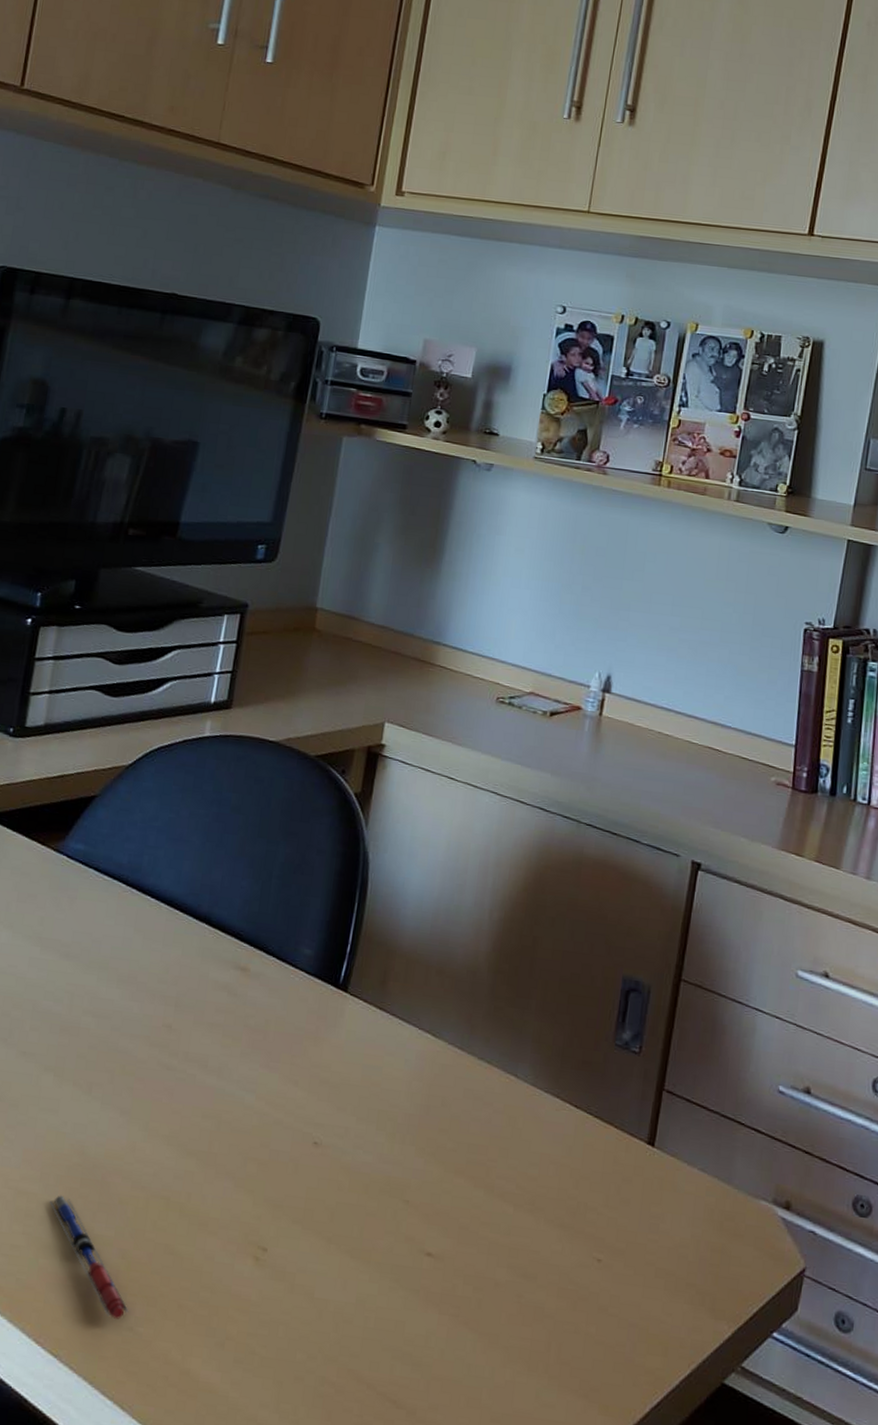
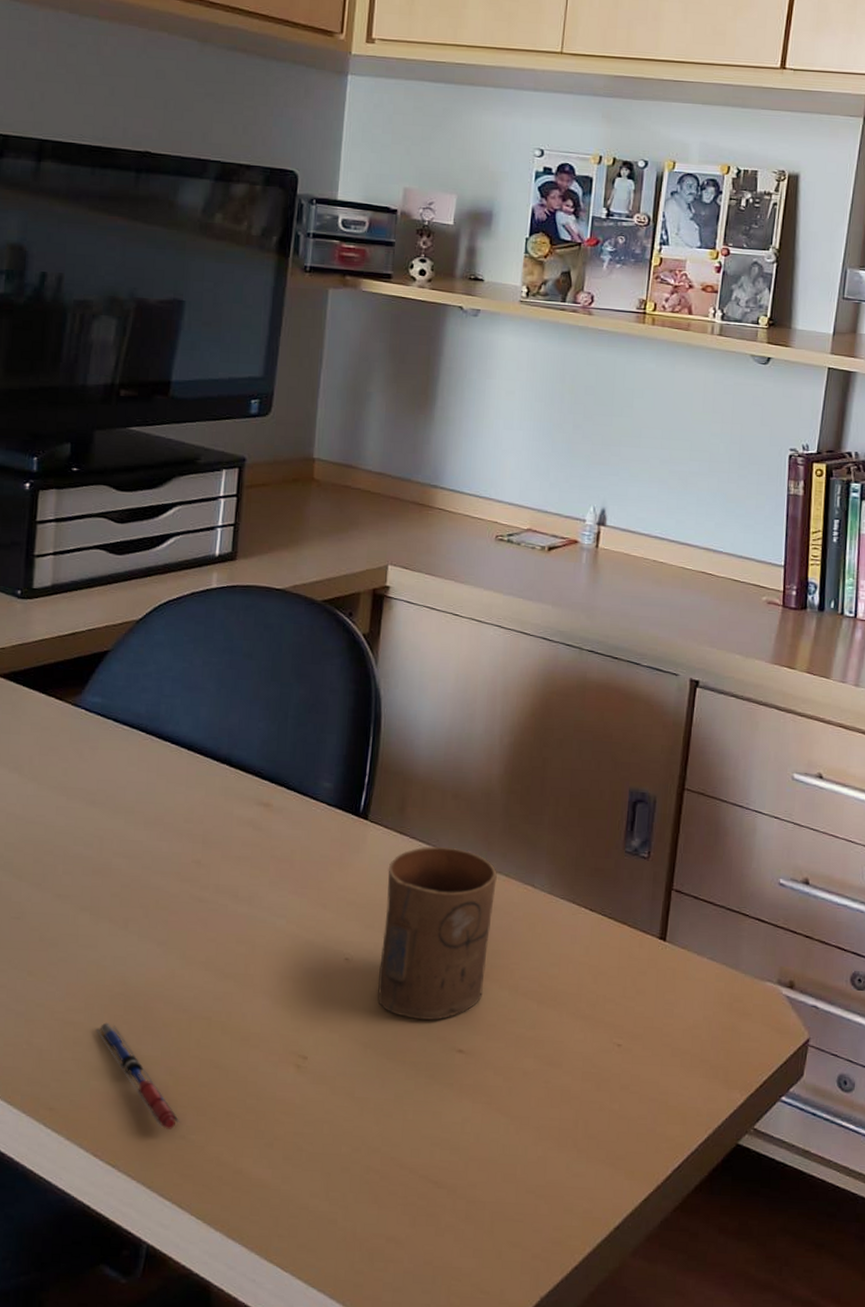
cup: none [345,1025,479,1219] -> present [377,846,497,1021]

